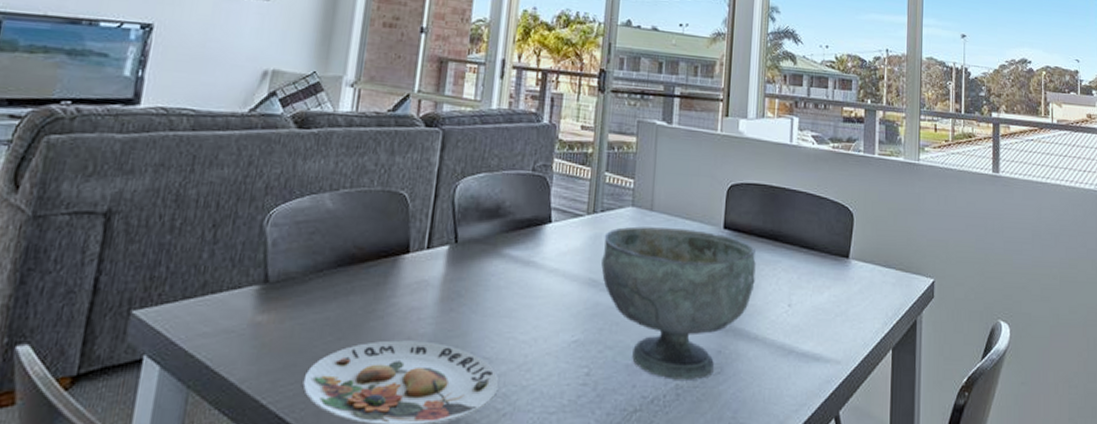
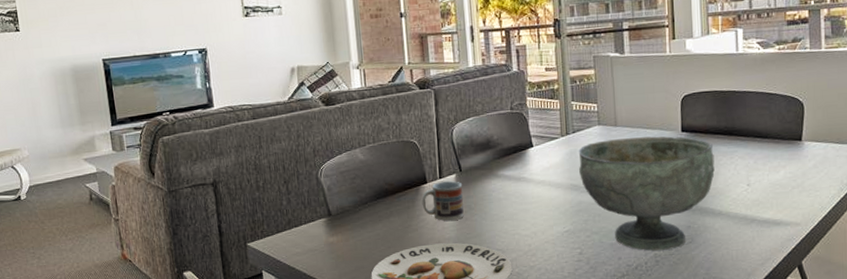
cup: none [396,252,455,311] -> present [421,180,464,221]

